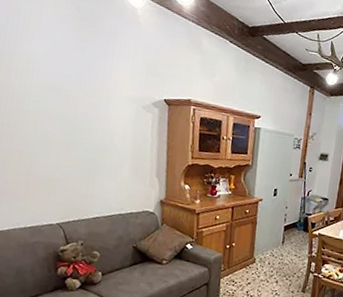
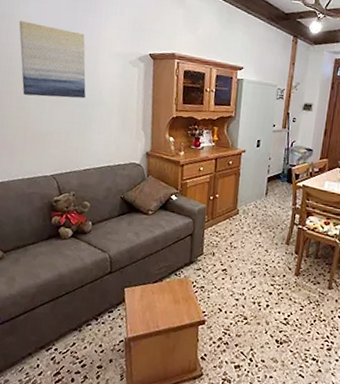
wall art: none [21,59,96,144] -> present [19,21,86,99]

